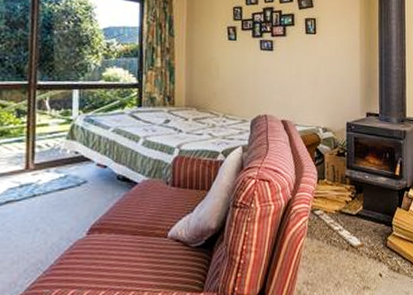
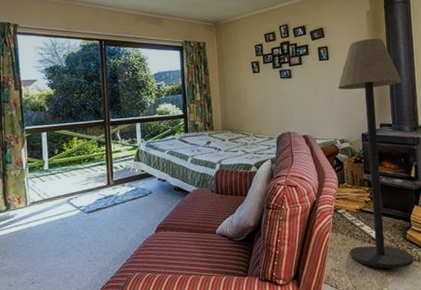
floor lamp: none [324,14,393,281] -> present [337,38,414,269]

